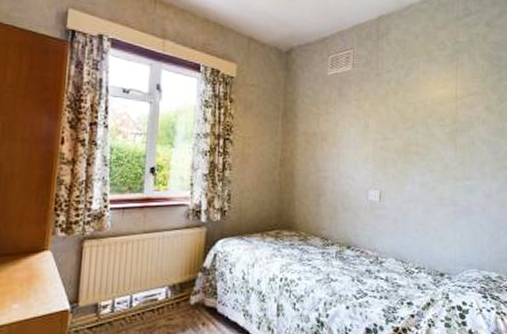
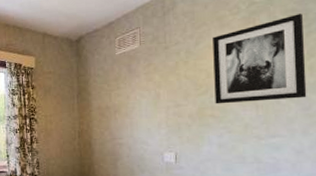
wall art: none [420,59,497,142] -> present [213,13,307,104]

